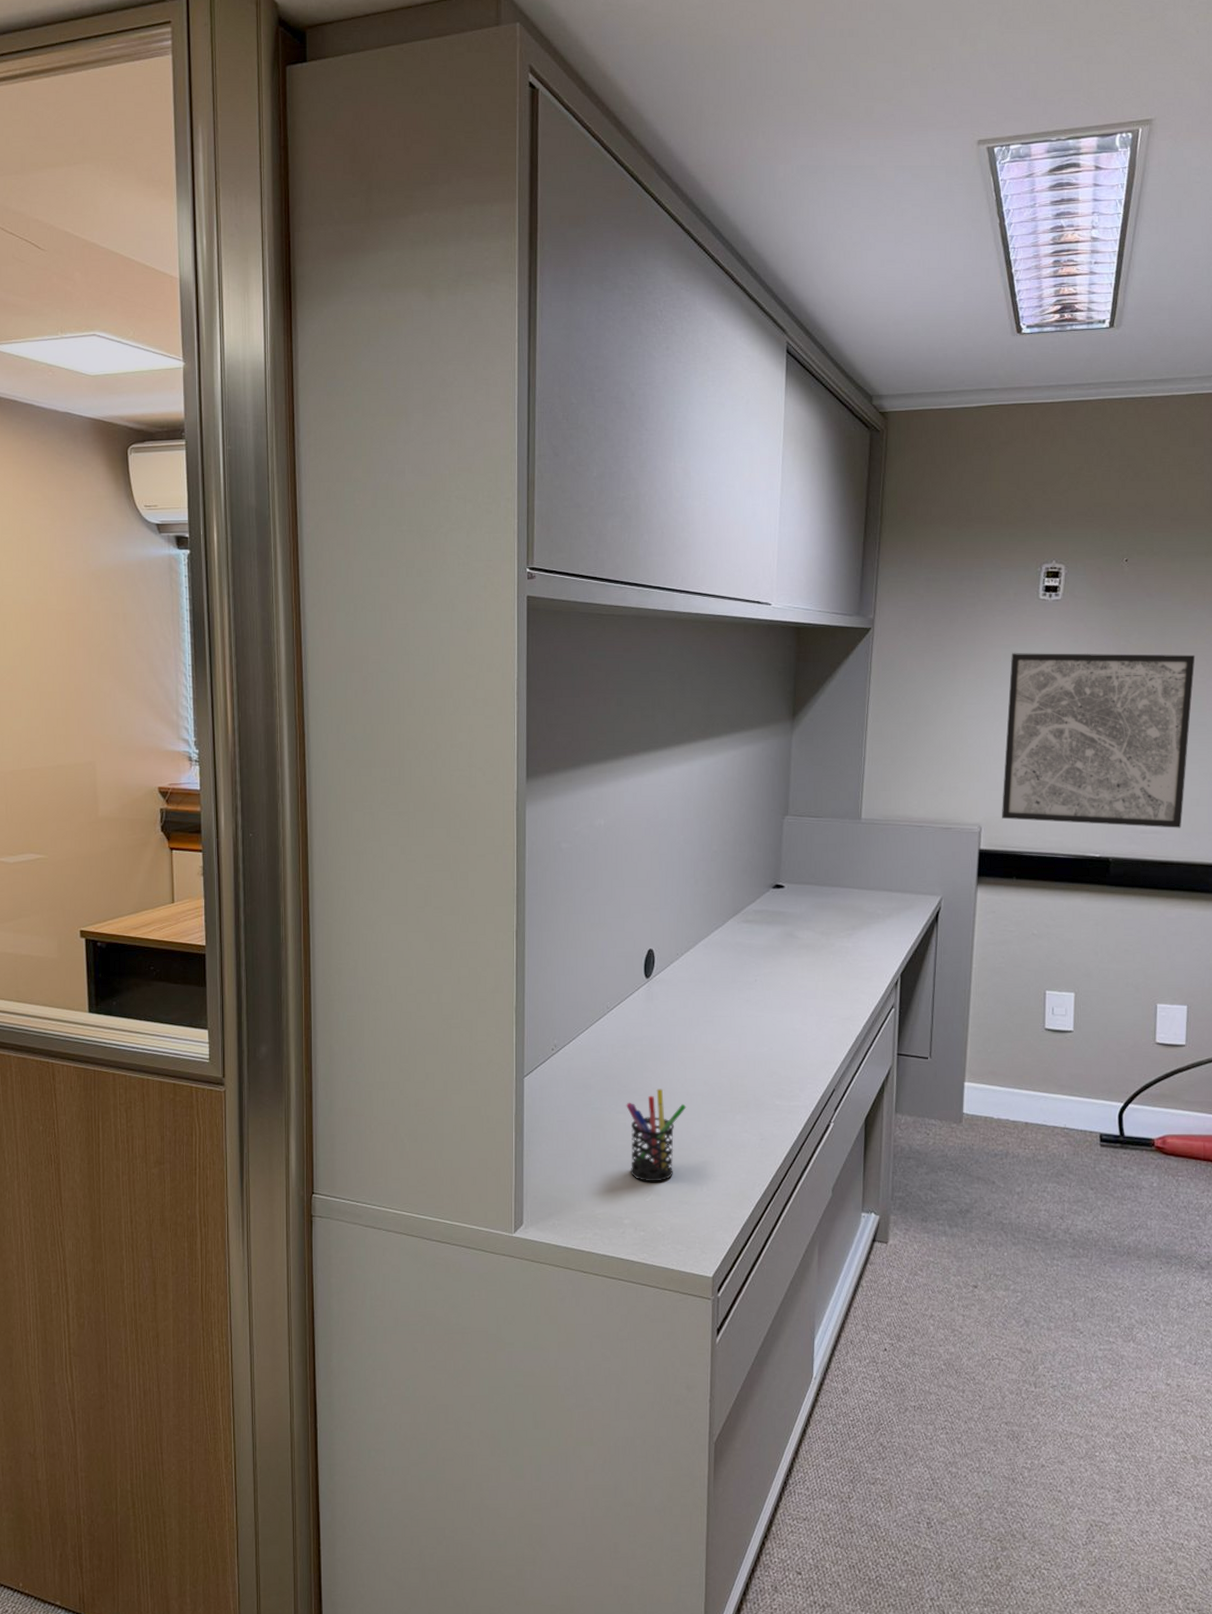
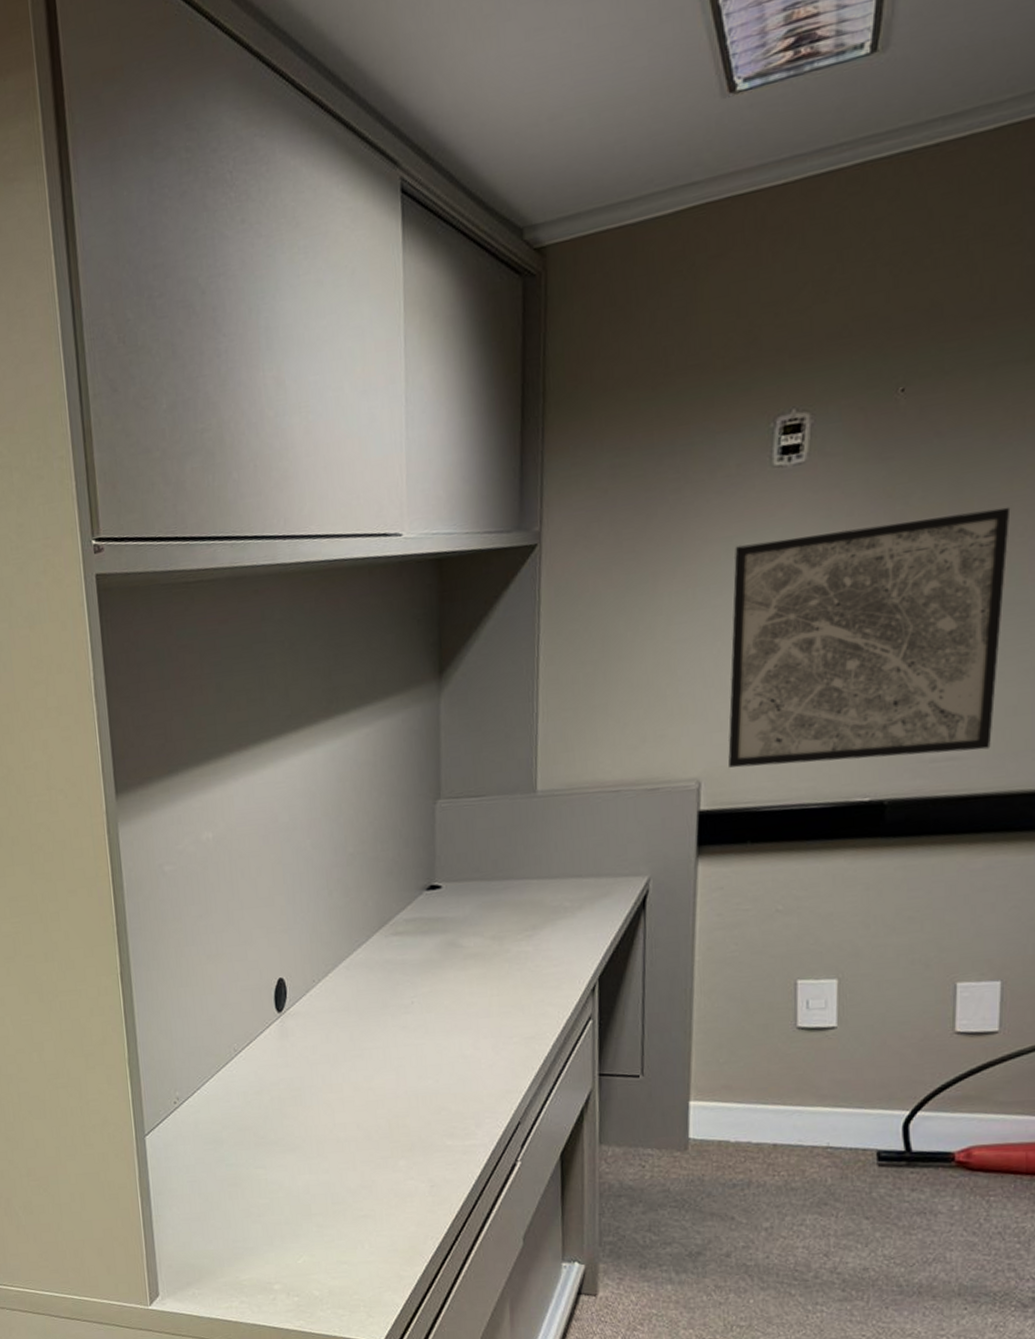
pen holder: present [626,1088,687,1182] -> none [266,1137,338,1242]

